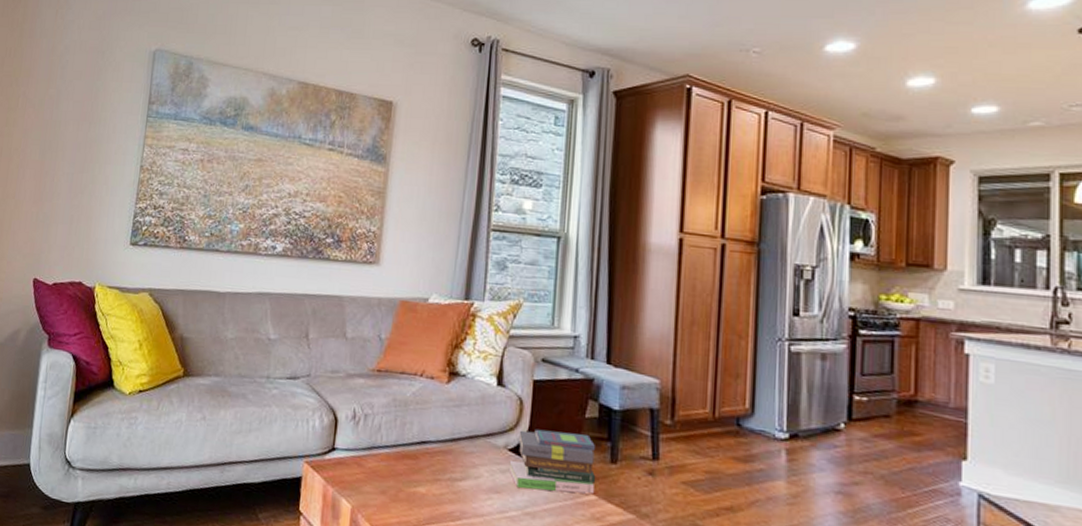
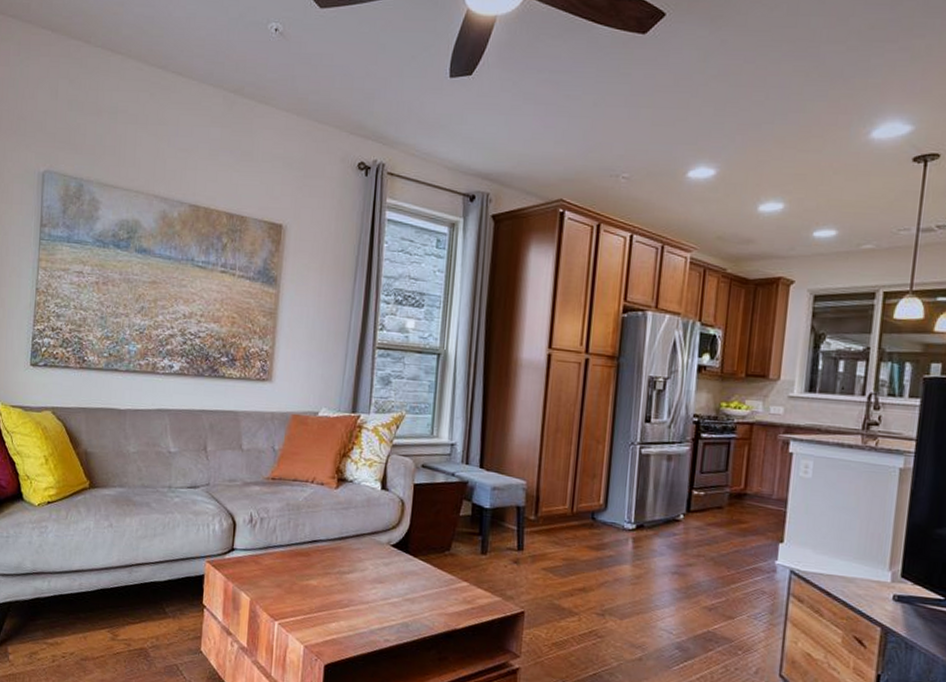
books: present [508,429,596,495] -> none [391,526,468,582]

